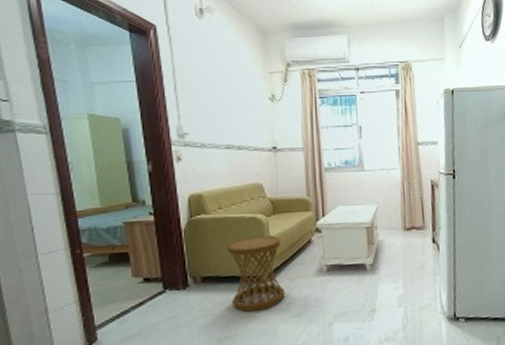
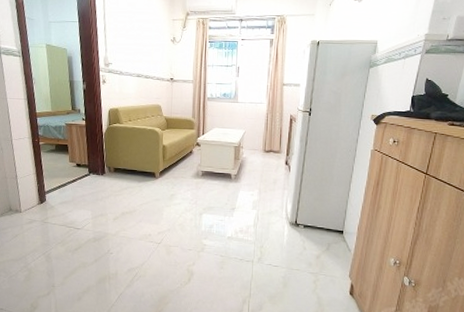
side table: present [227,235,284,312] -> none [132,143,170,197]

